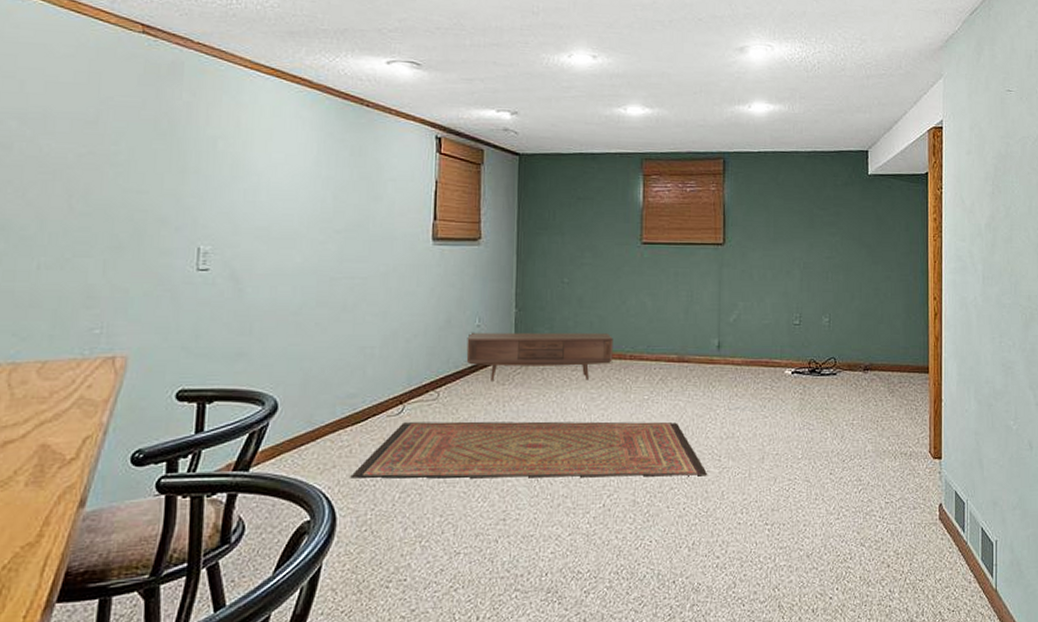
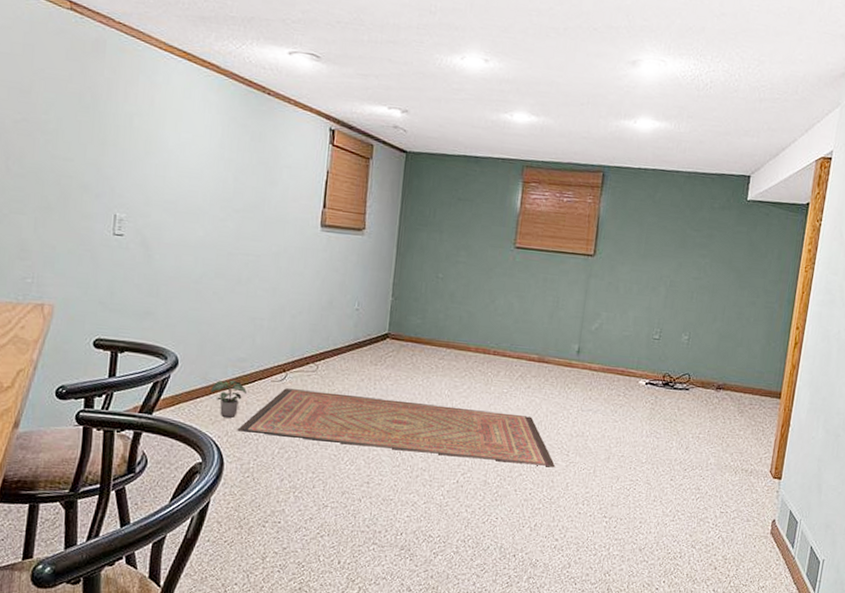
potted plant: none [317,420,359,465] -> present [211,380,247,419]
tv stand: present [466,333,613,381] -> none [344,315,480,369]

